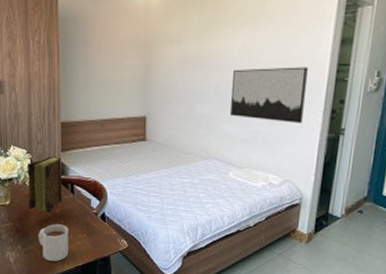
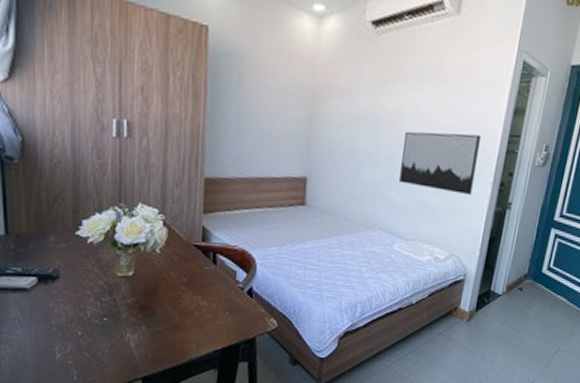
book: present [24,156,63,223] -> none [153,218,203,299]
mug: present [38,224,68,261] -> none [168,300,207,345]

